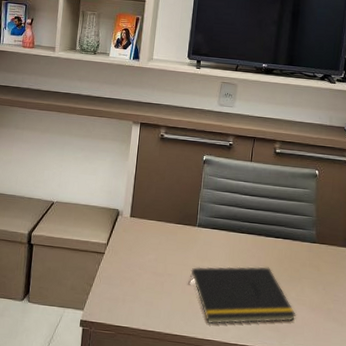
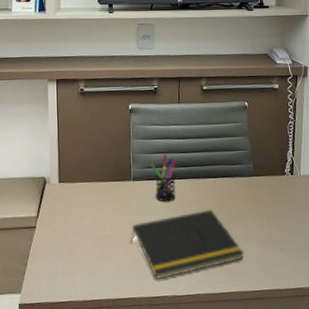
pen holder: none [215,206,242,253] -> present [150,153,177,202]

